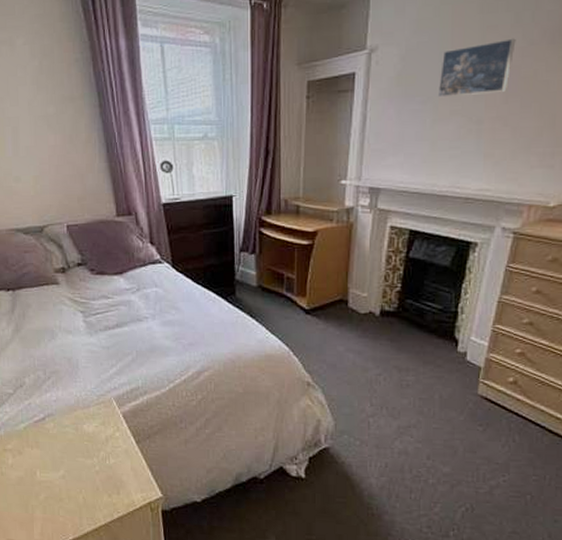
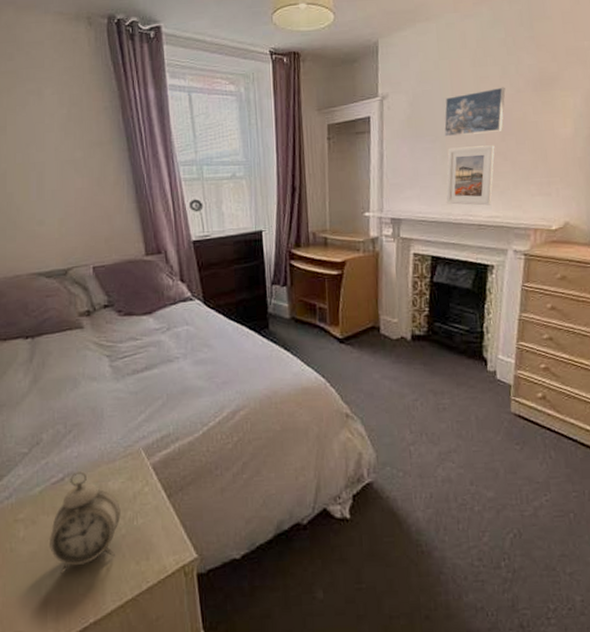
alarm clock: none [34,413,95,499] -> present [50,471,121,575]
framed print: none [431,108,495,177] -> present [446,145,495,206]

